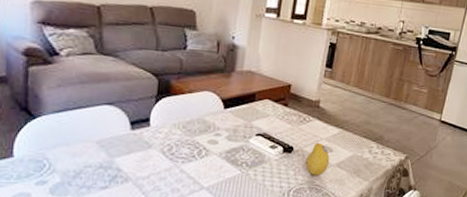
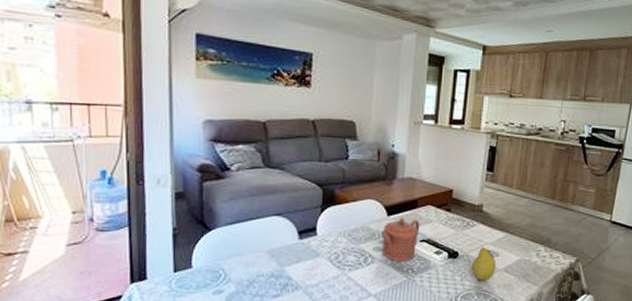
teapot: none [216,110,257,156] -> present [380,217,420,262]

